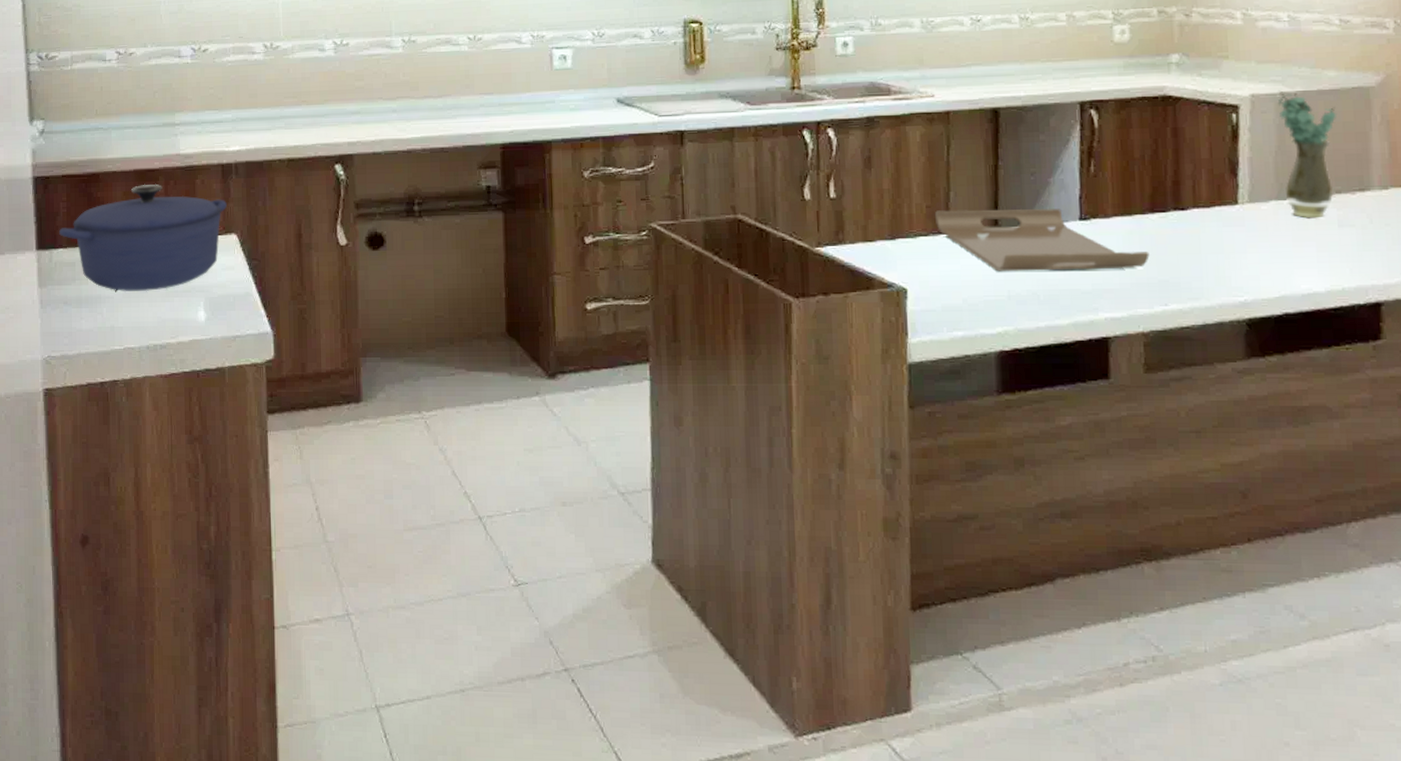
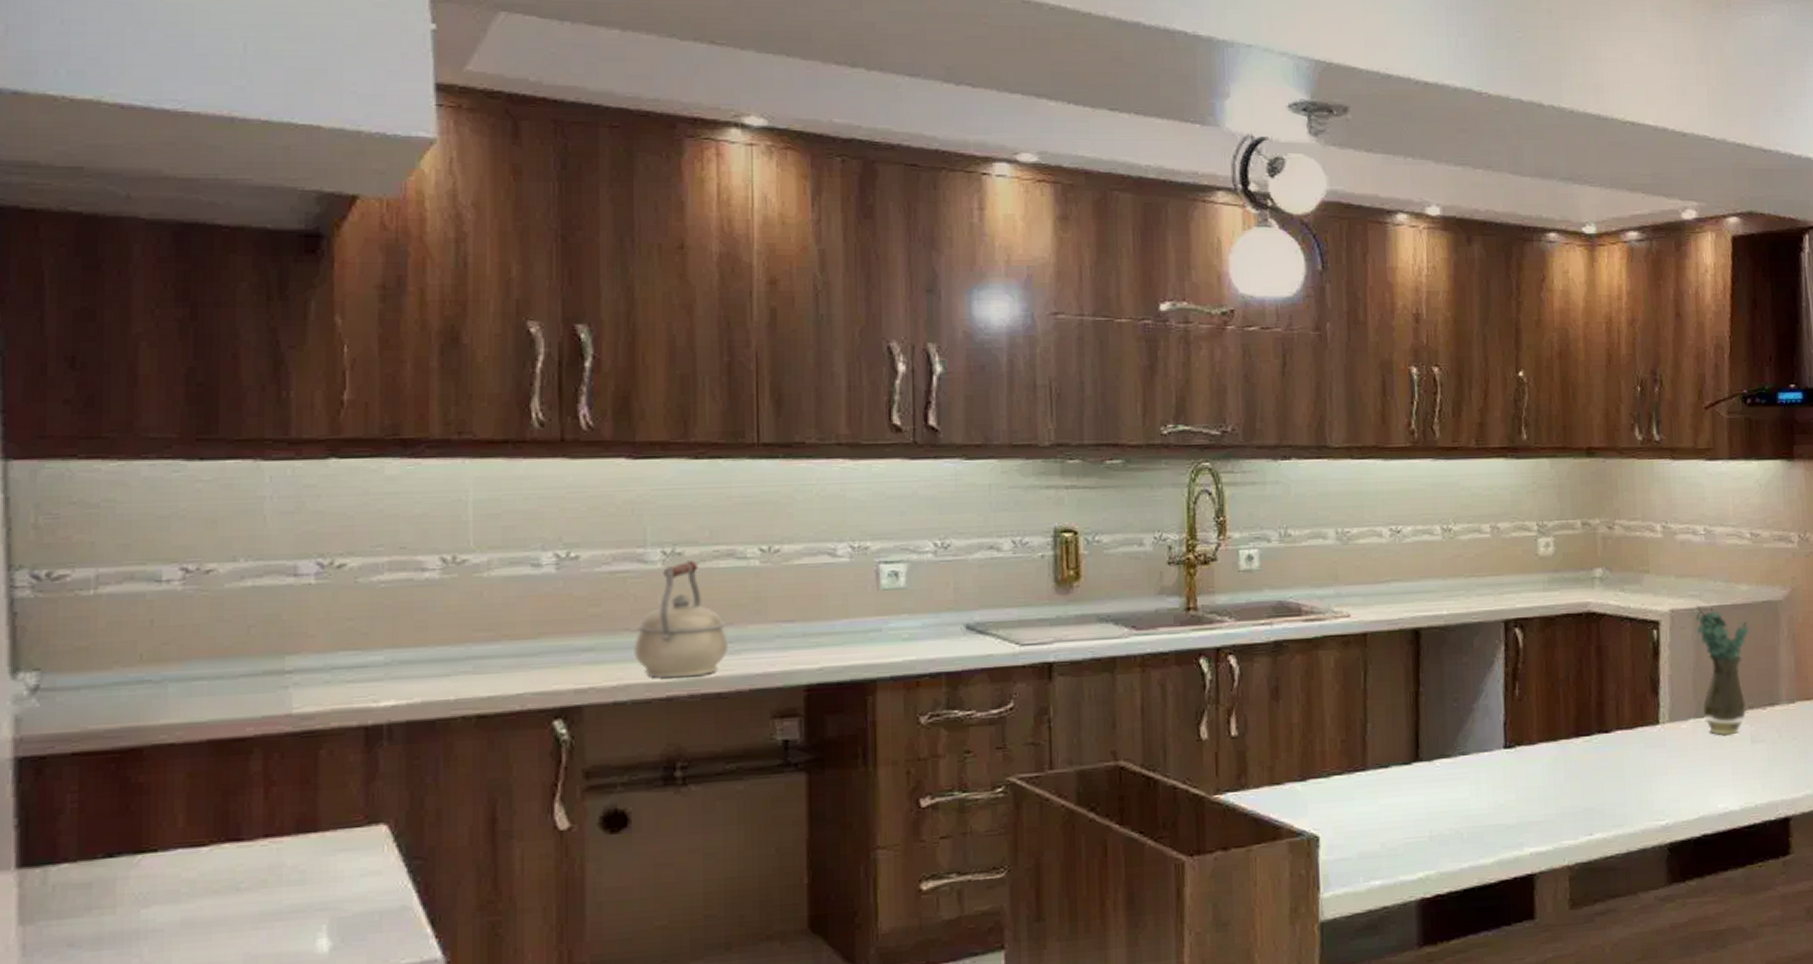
cooking pot: present [59,184,227,291] -> none [63,759,372,920]
kettle: none [385,46,447,136] -> present [634,560,728,678]
serving tray: present [934,209,1150,272] -> none [1349,737,1575,810]

